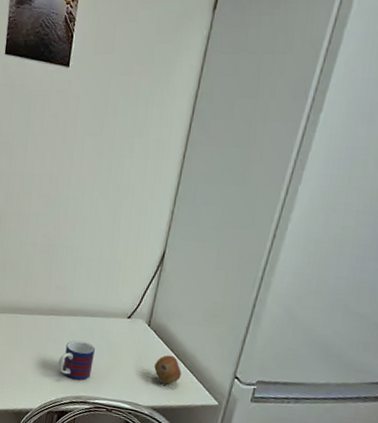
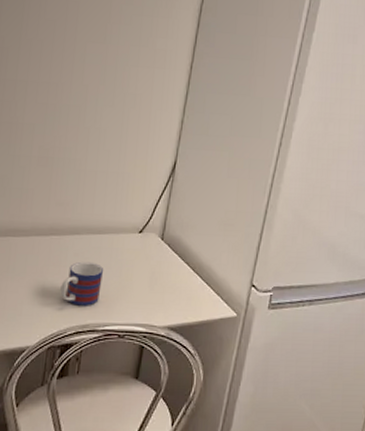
fruit: present [154,355,182,385] -> none [169,269,198,300]

